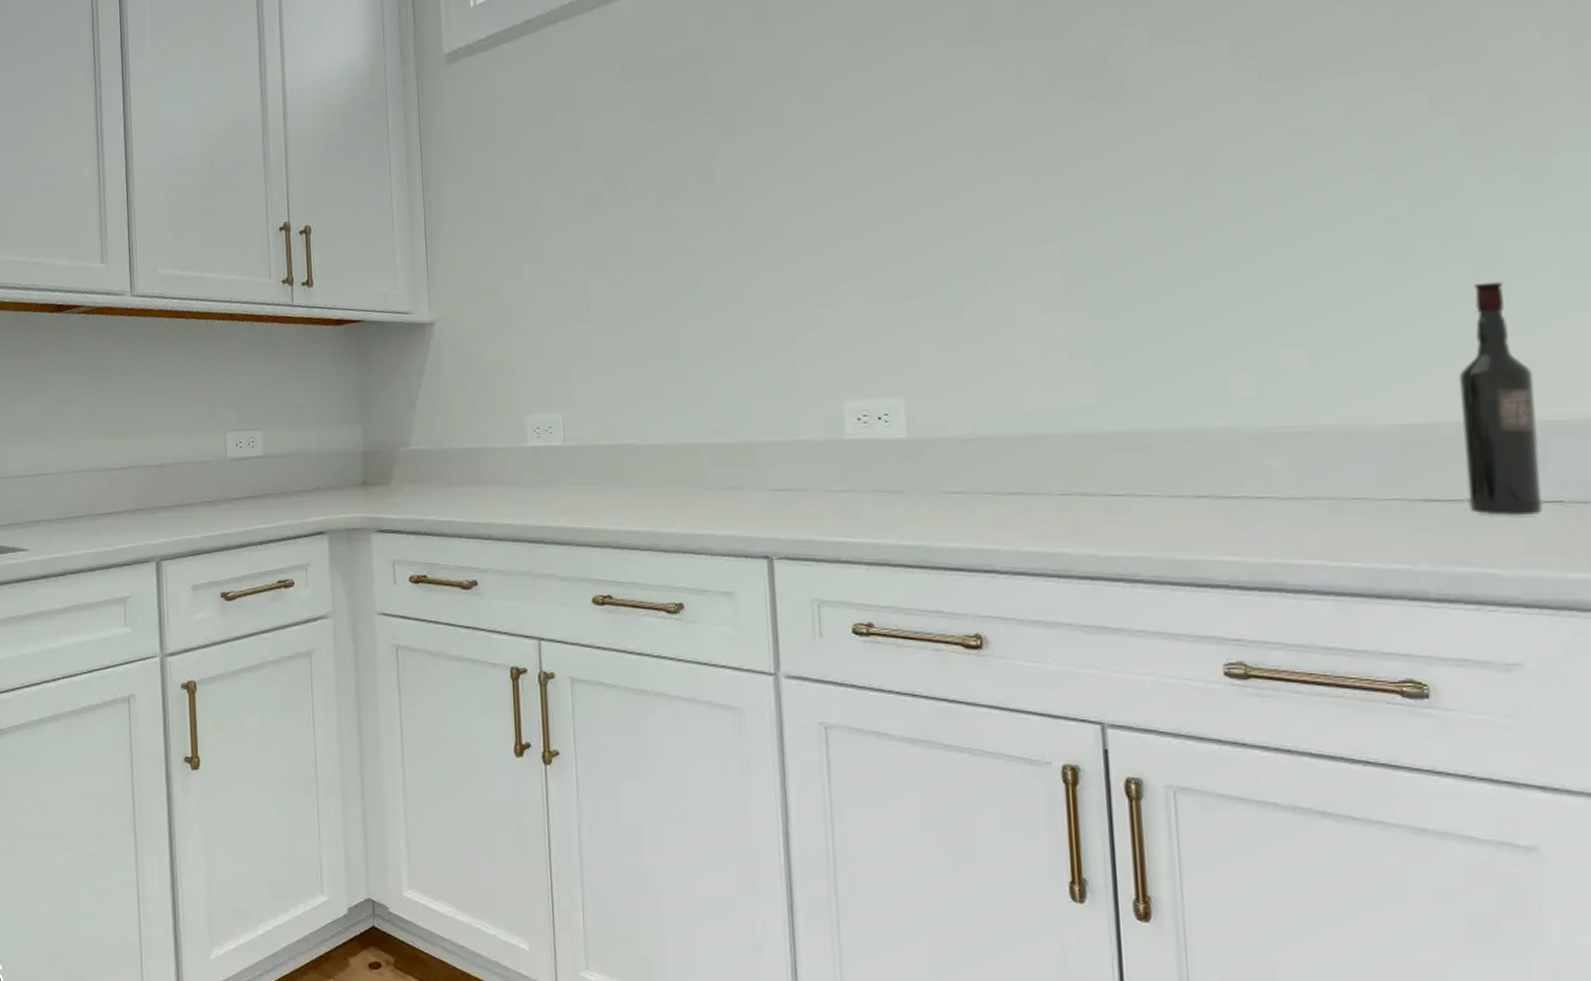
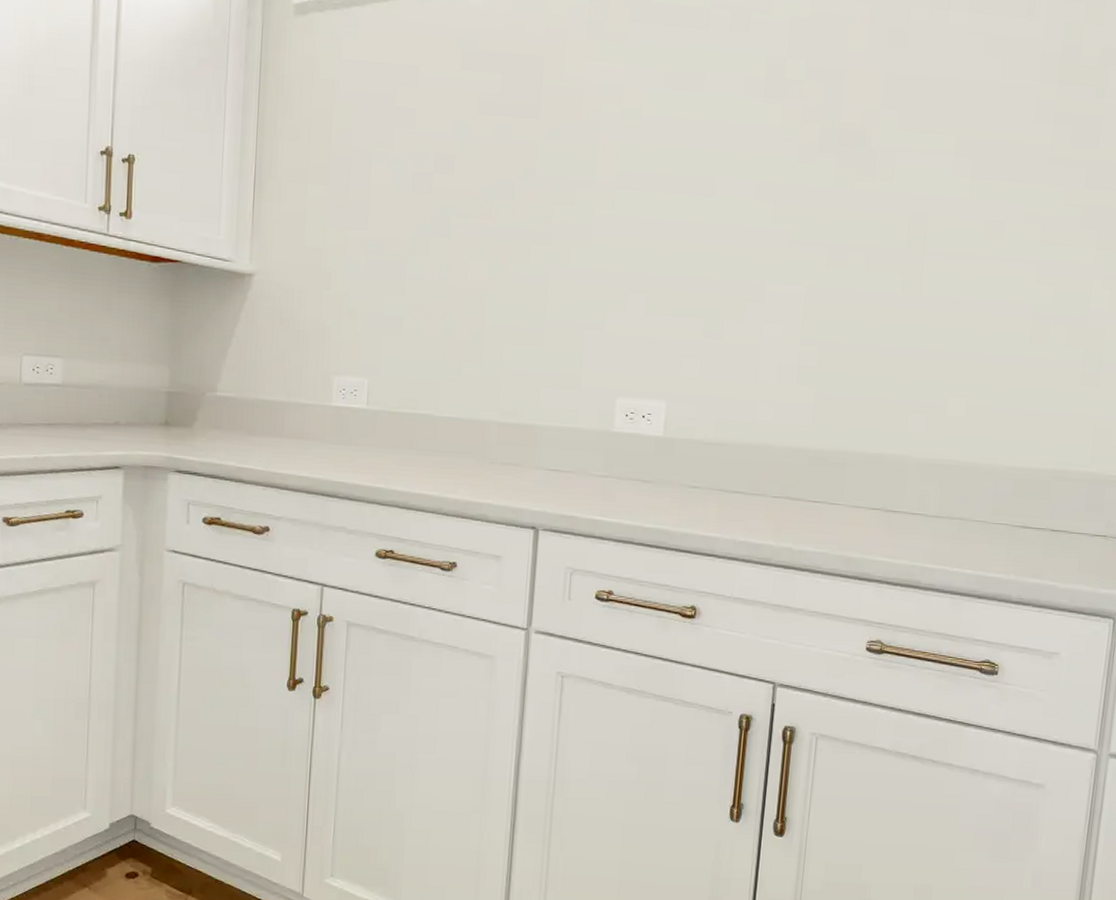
wine bottle: present [1458,281,1543,516] -> none [1048,365,1107,544]

